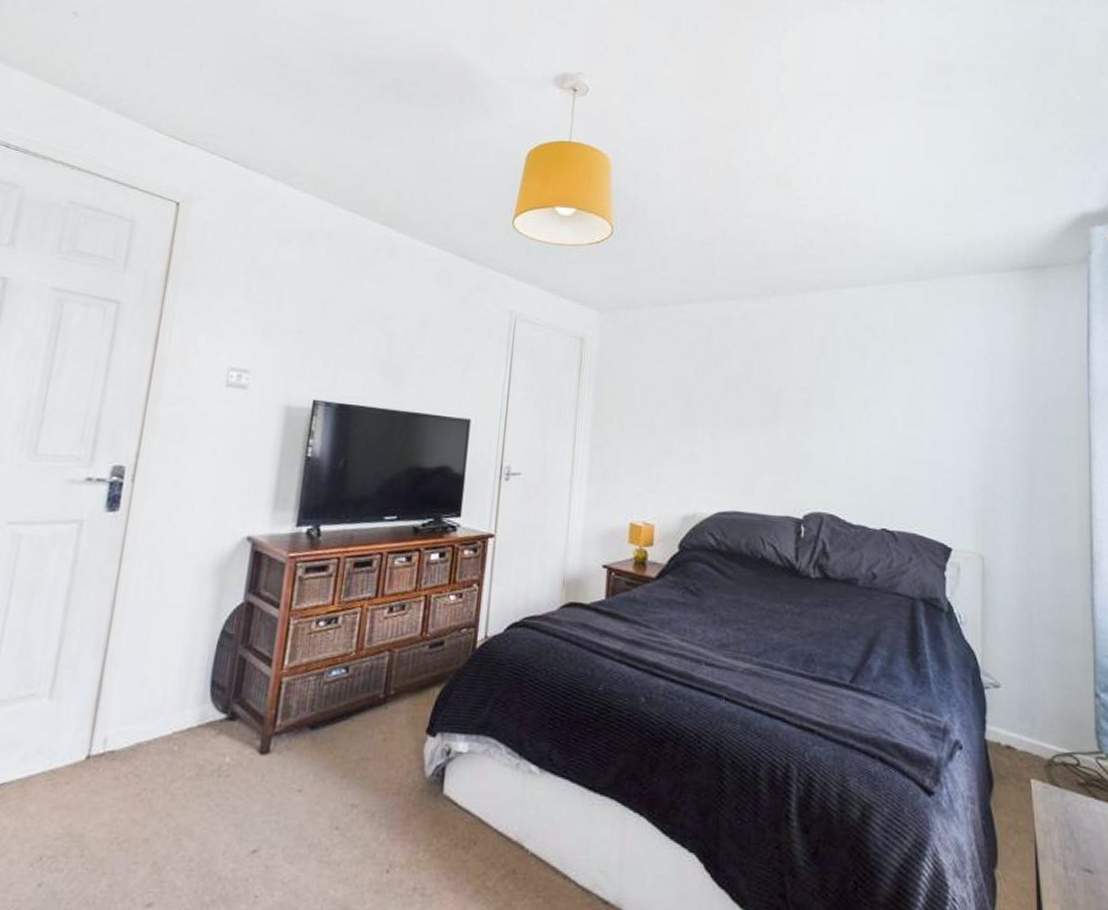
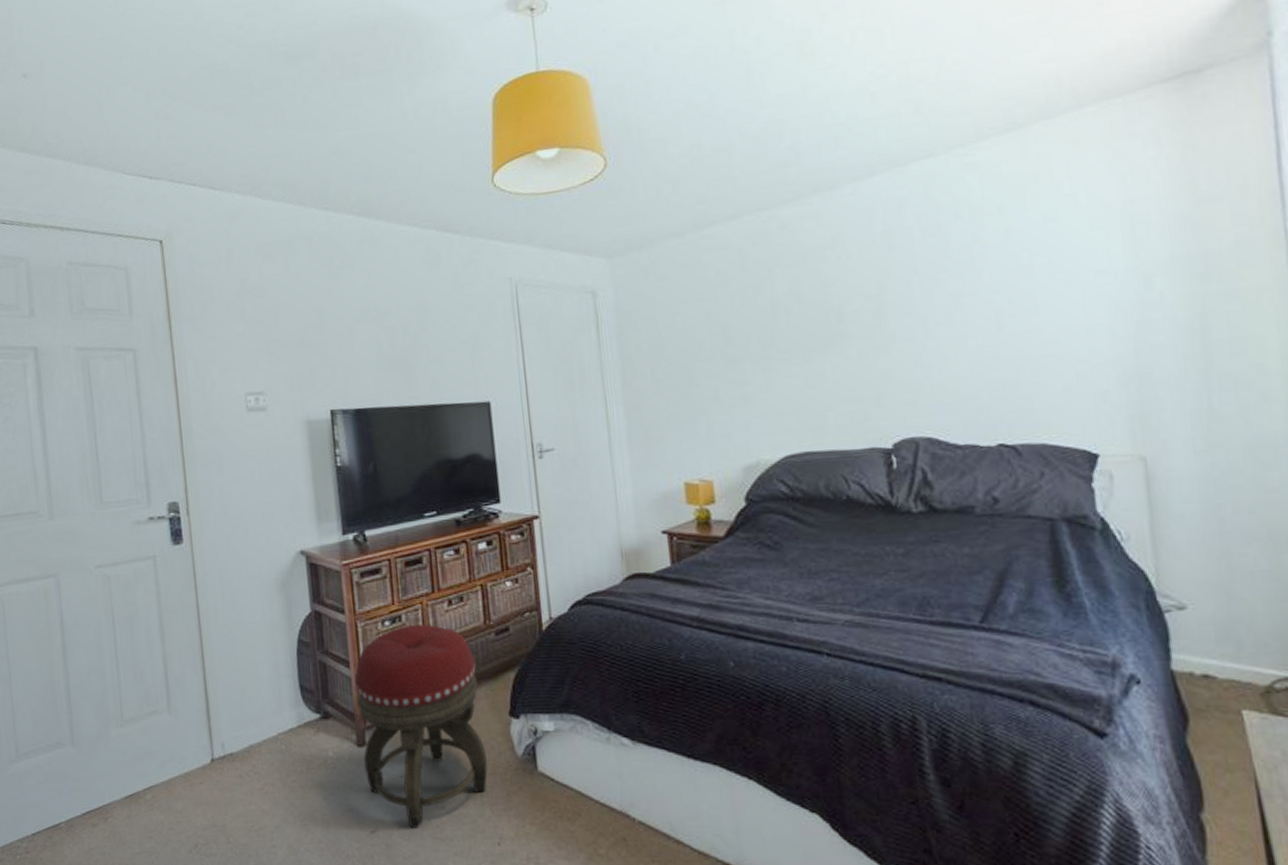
footstool: none [261,627,404,850] -> present [354,624,488,828]

